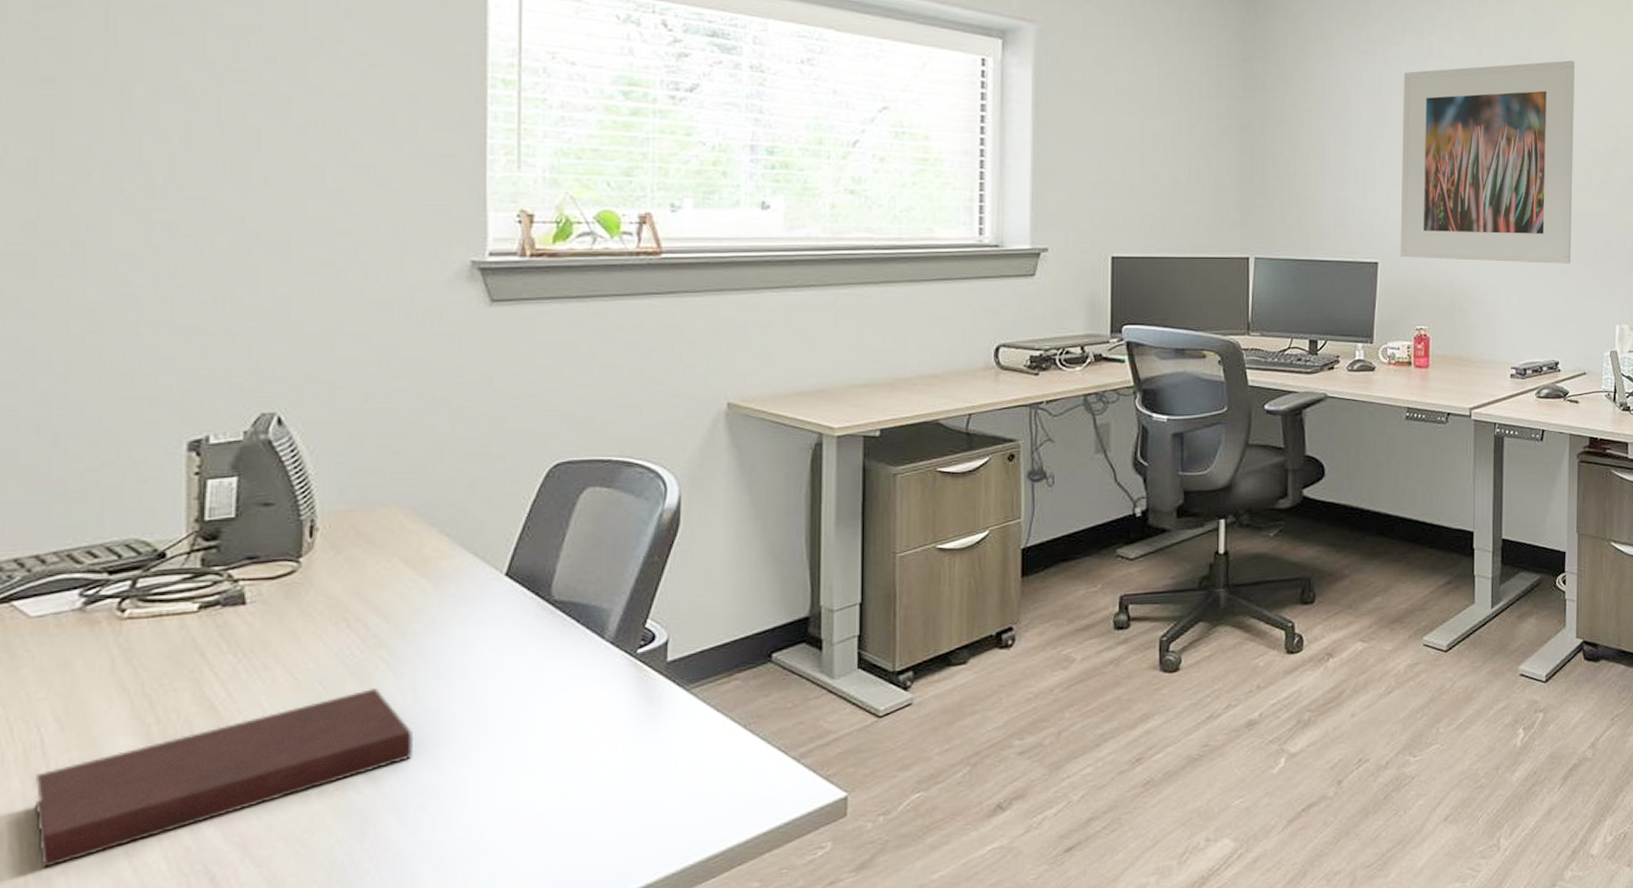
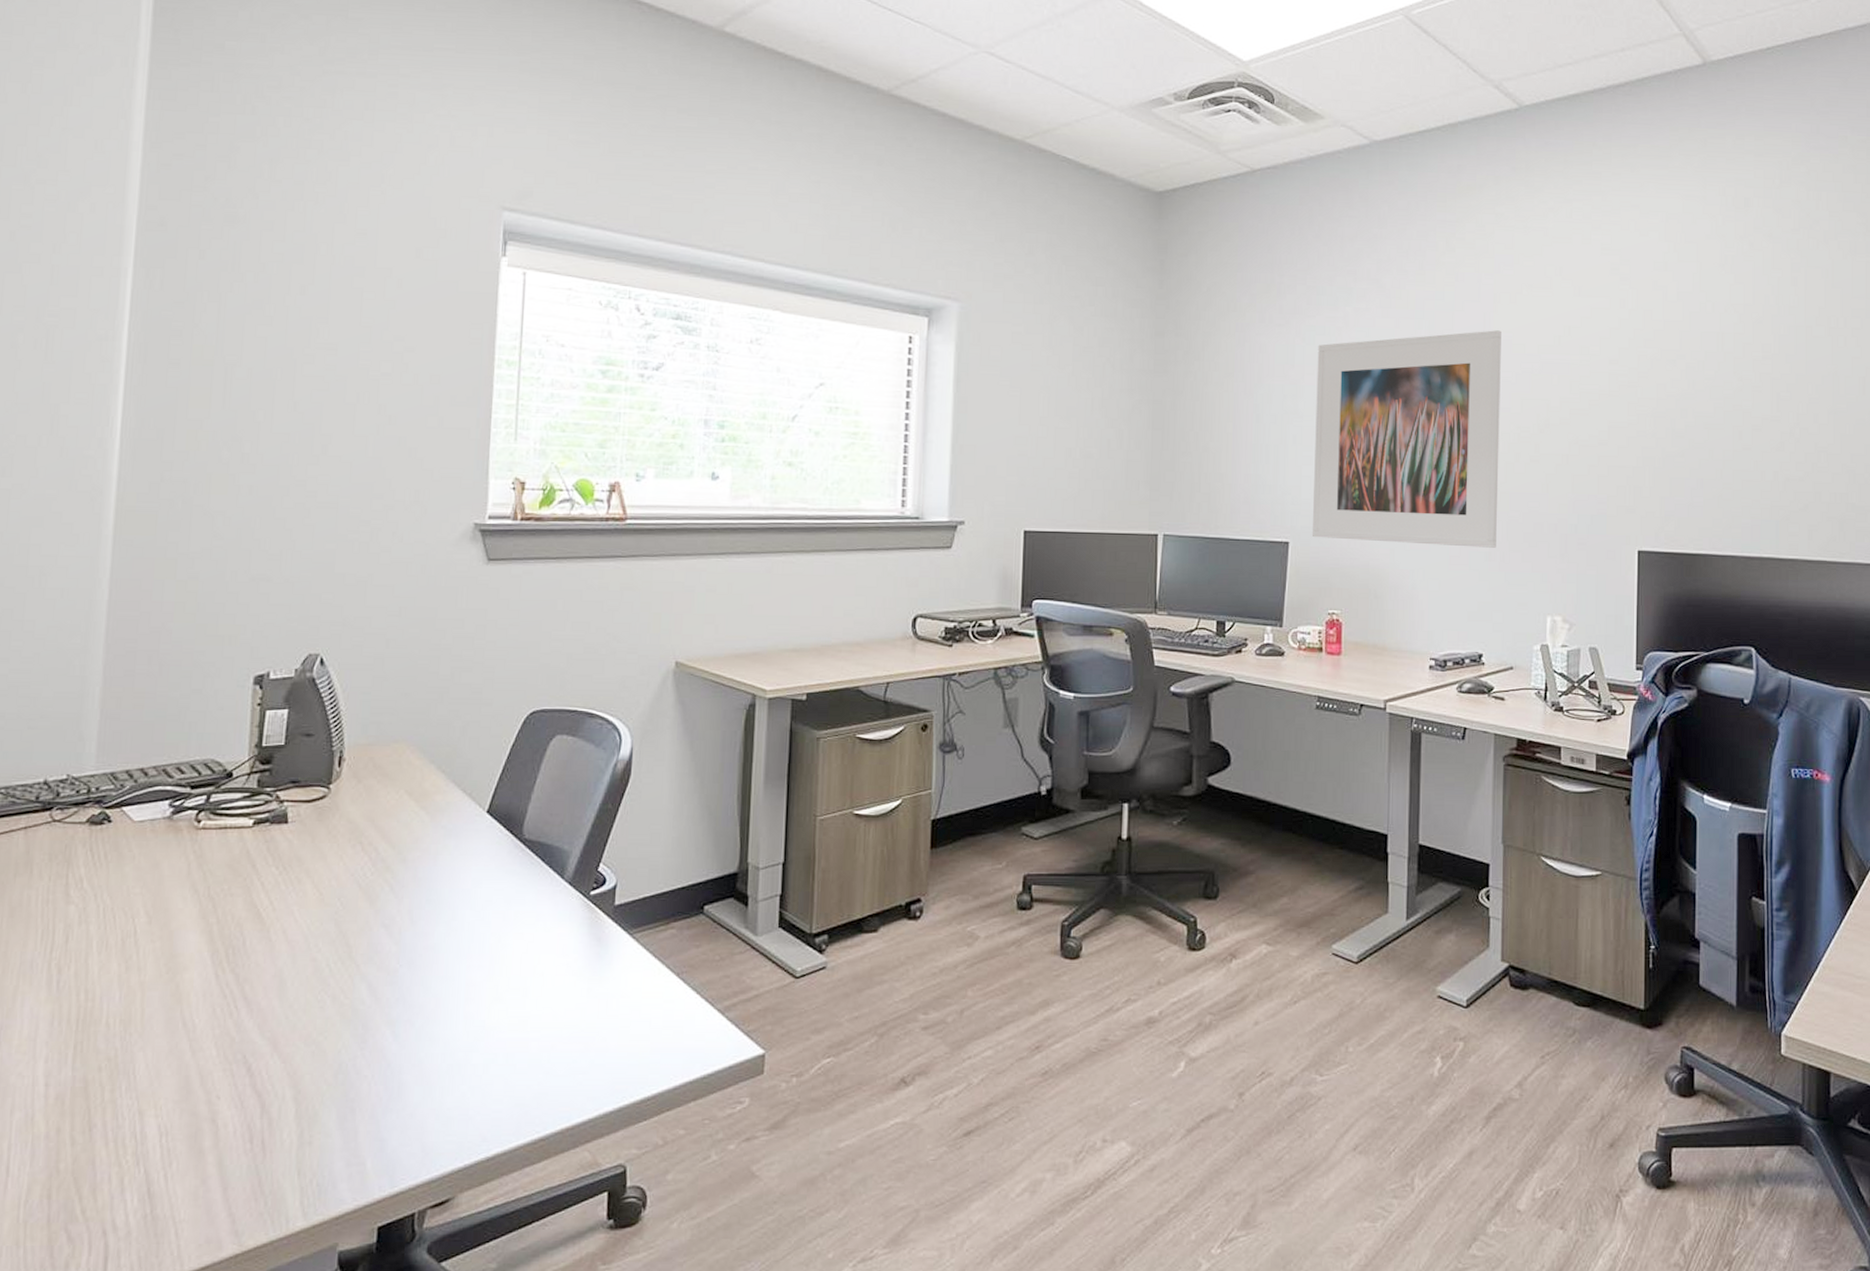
notebook: present [33,687,414,868] -> none [125,907,408,1043]

